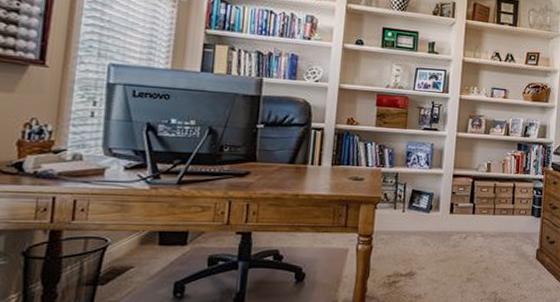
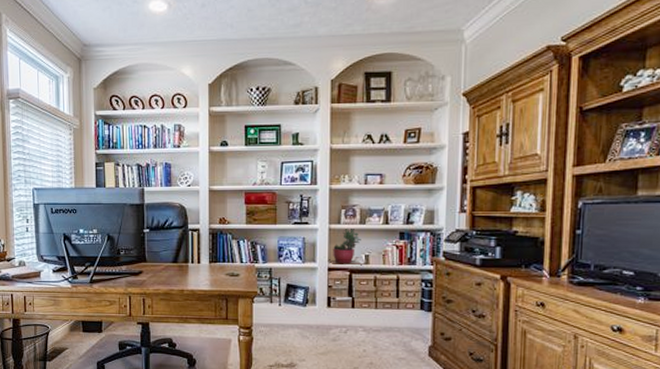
succulent plant: none [454,137,485,174] -> present [329,229,363,266]

